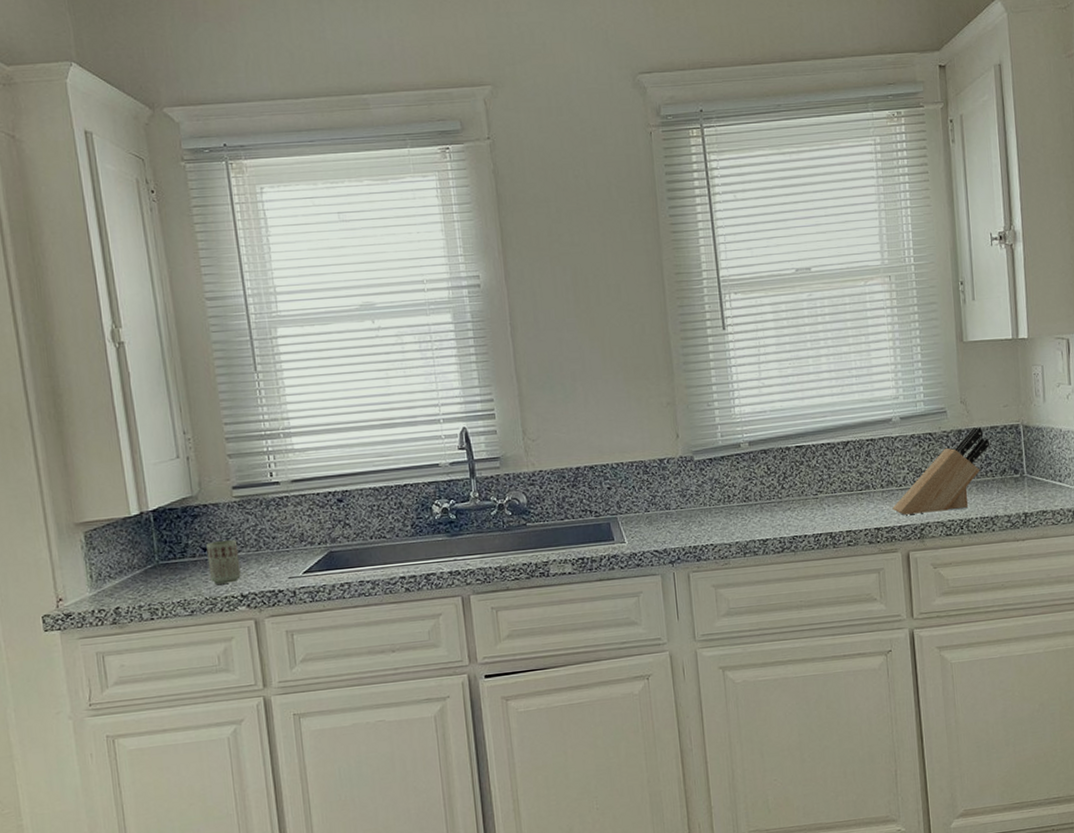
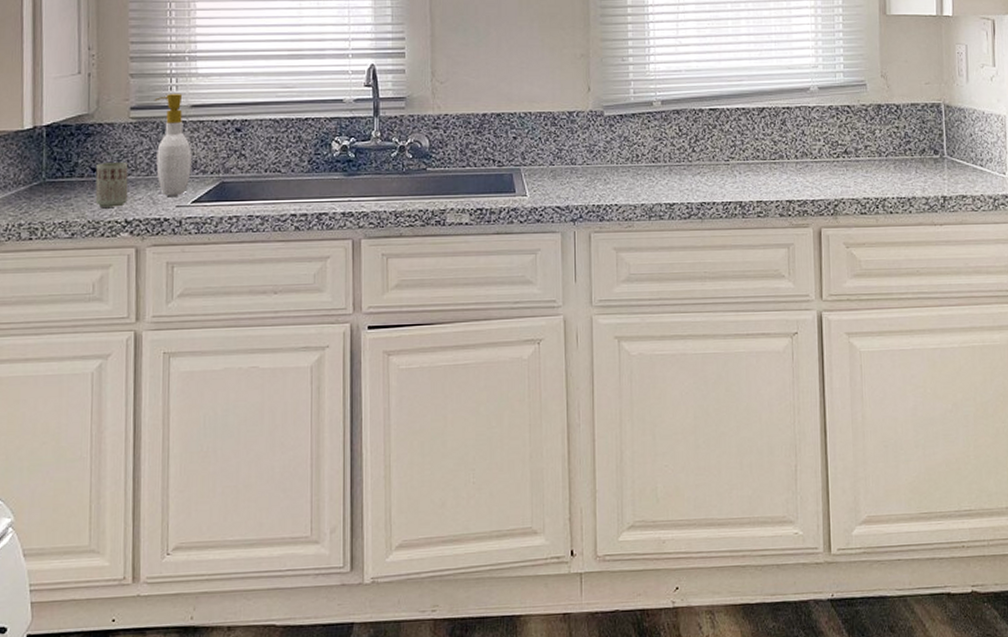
soap bottle: none [254,470,299,569] -> present [154,94,192,196]
knife block: present [892,427,990,515] -> none [806,103,910,189]

